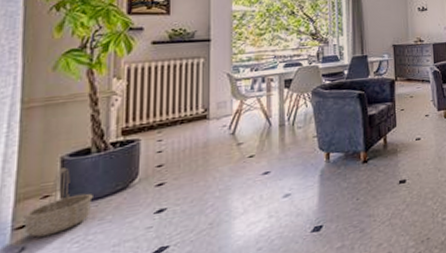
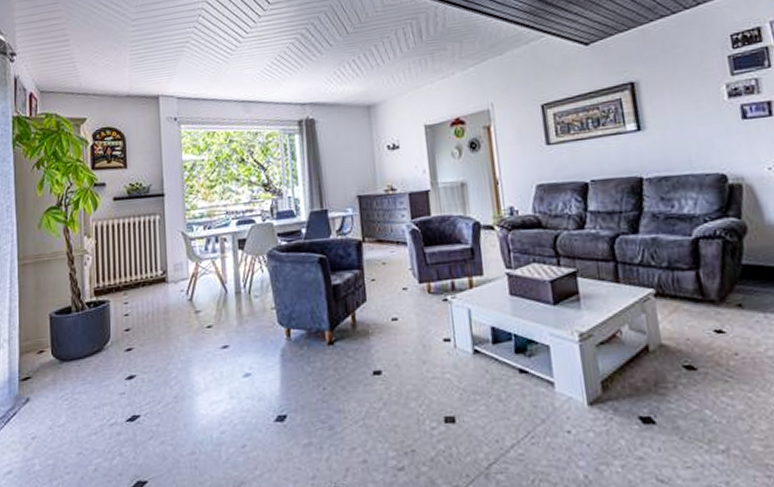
basket: present [23,167,93,238] -> none [26,325,76,390]

